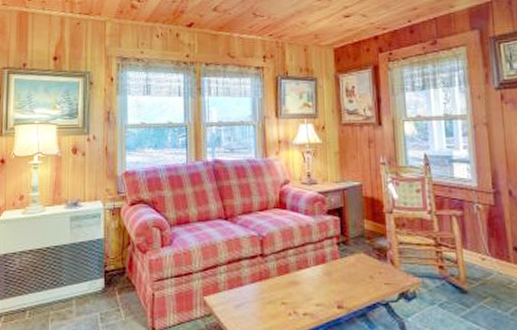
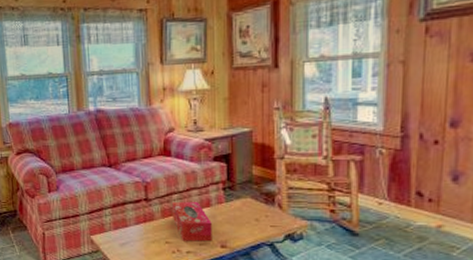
tissue box: none [287,257,329,302] -> present [171,201,212,242]

